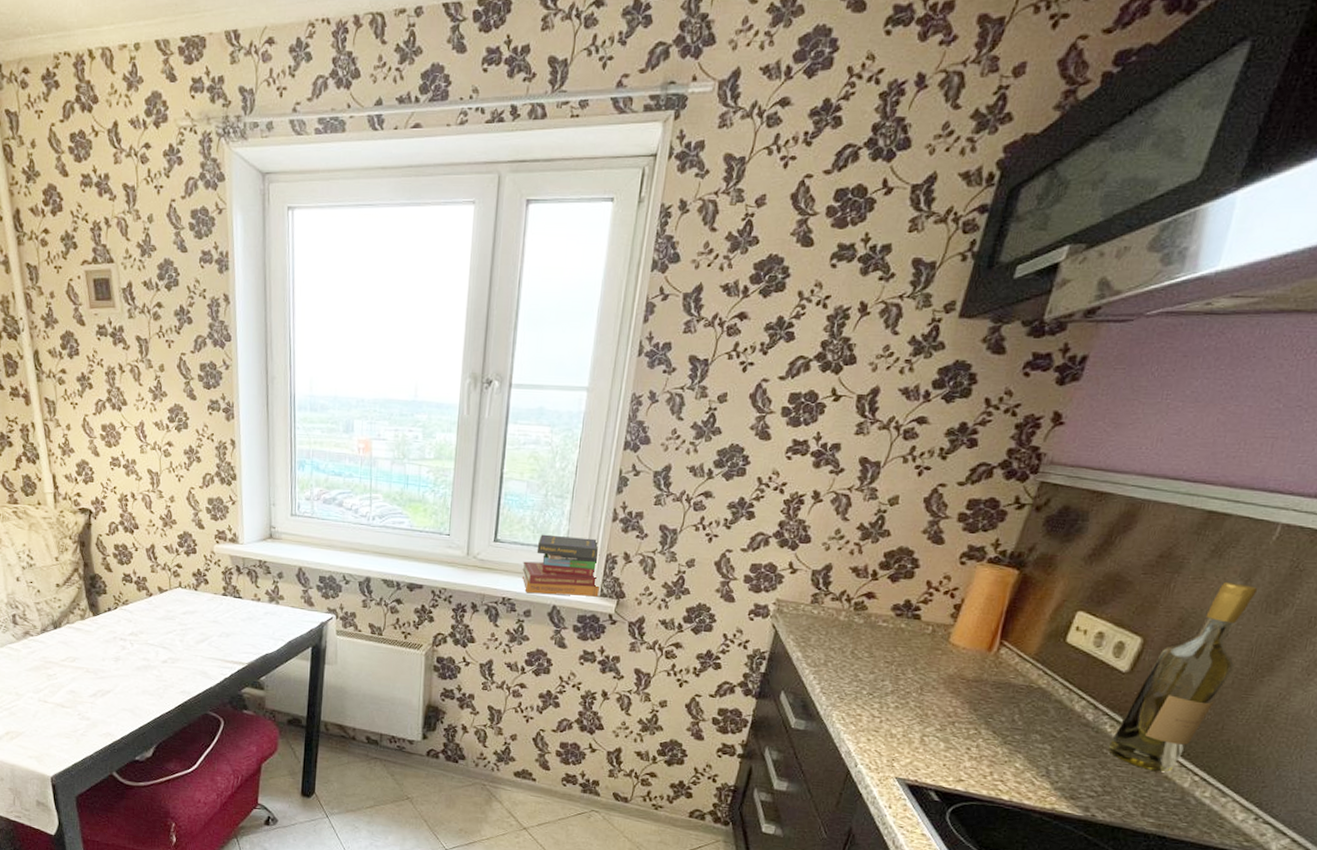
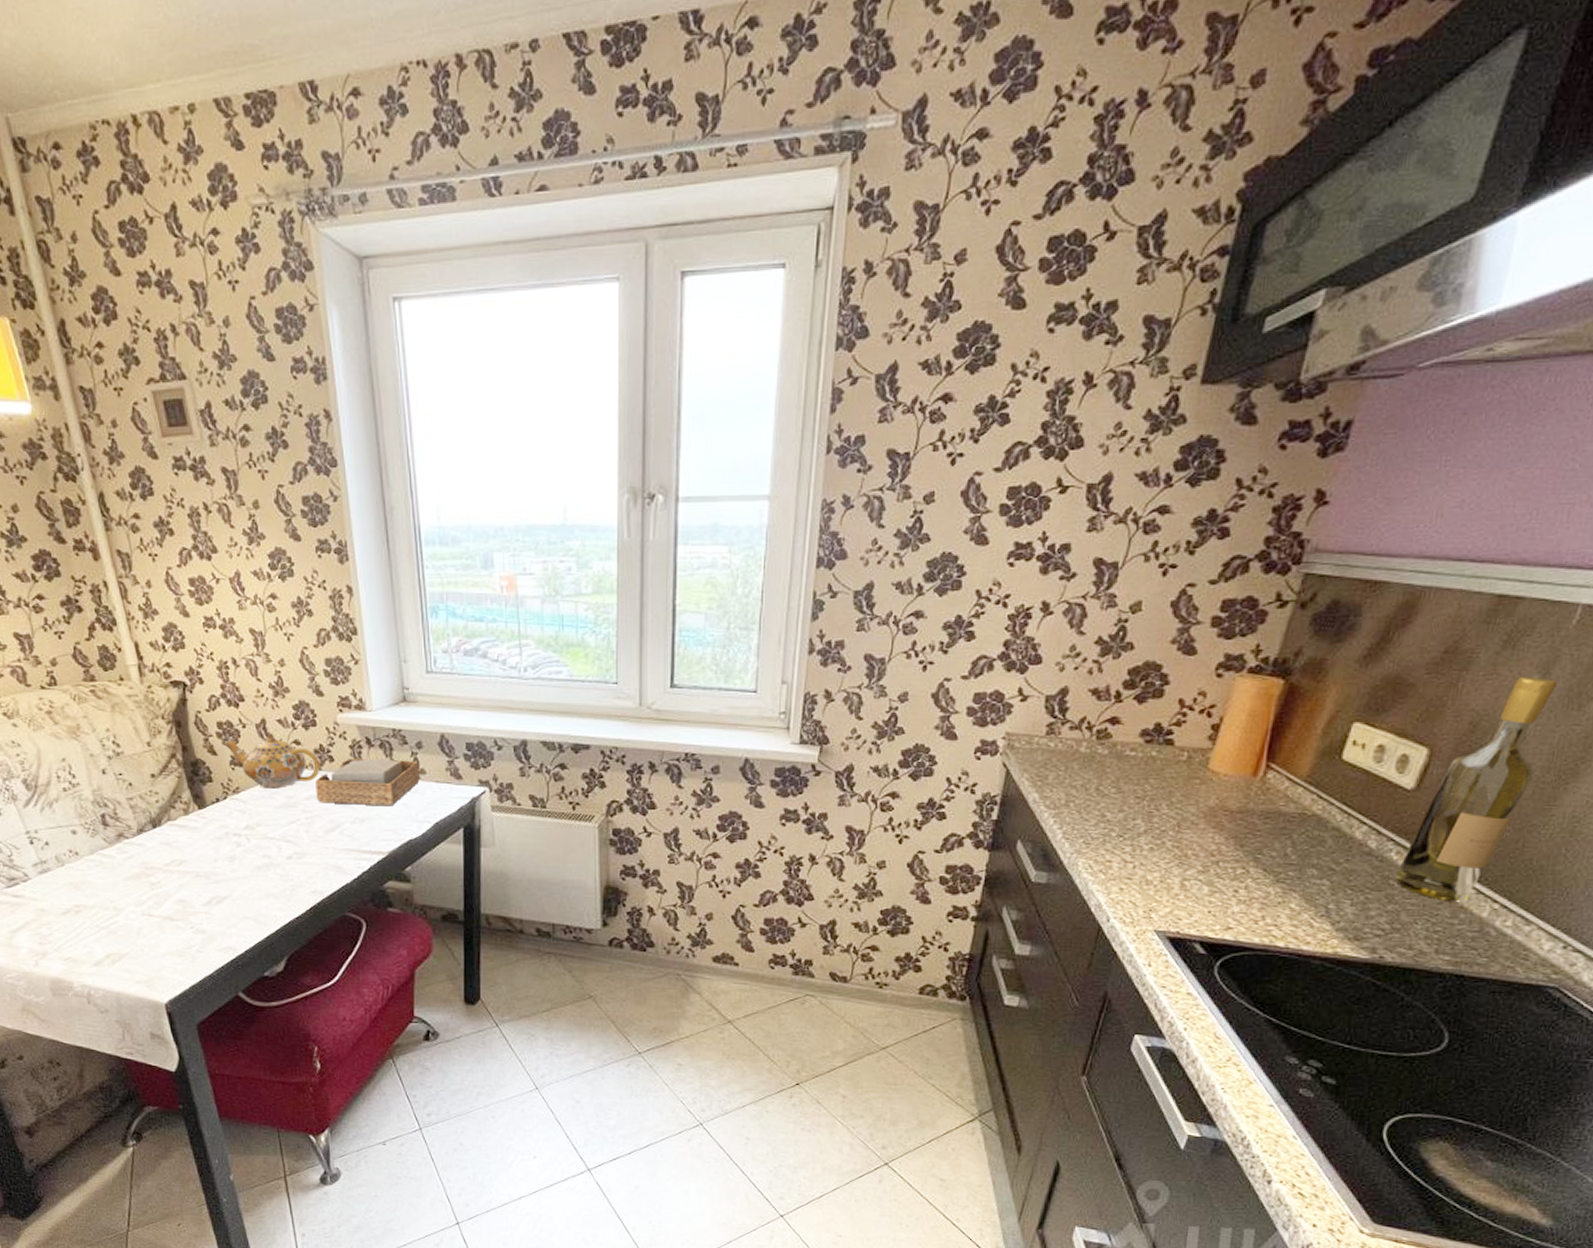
teapot: none [119,556,197,603] -> present [224,732,320,789]
napkin holder: none [191,582,279,625] -> present [315,759,420,806]
books: present [522,534,601,597] -> none [706,674,800,746]

